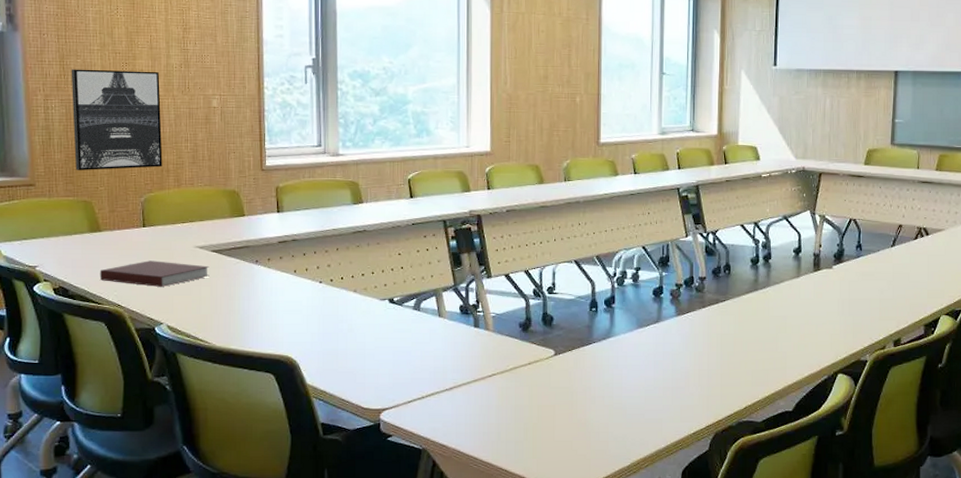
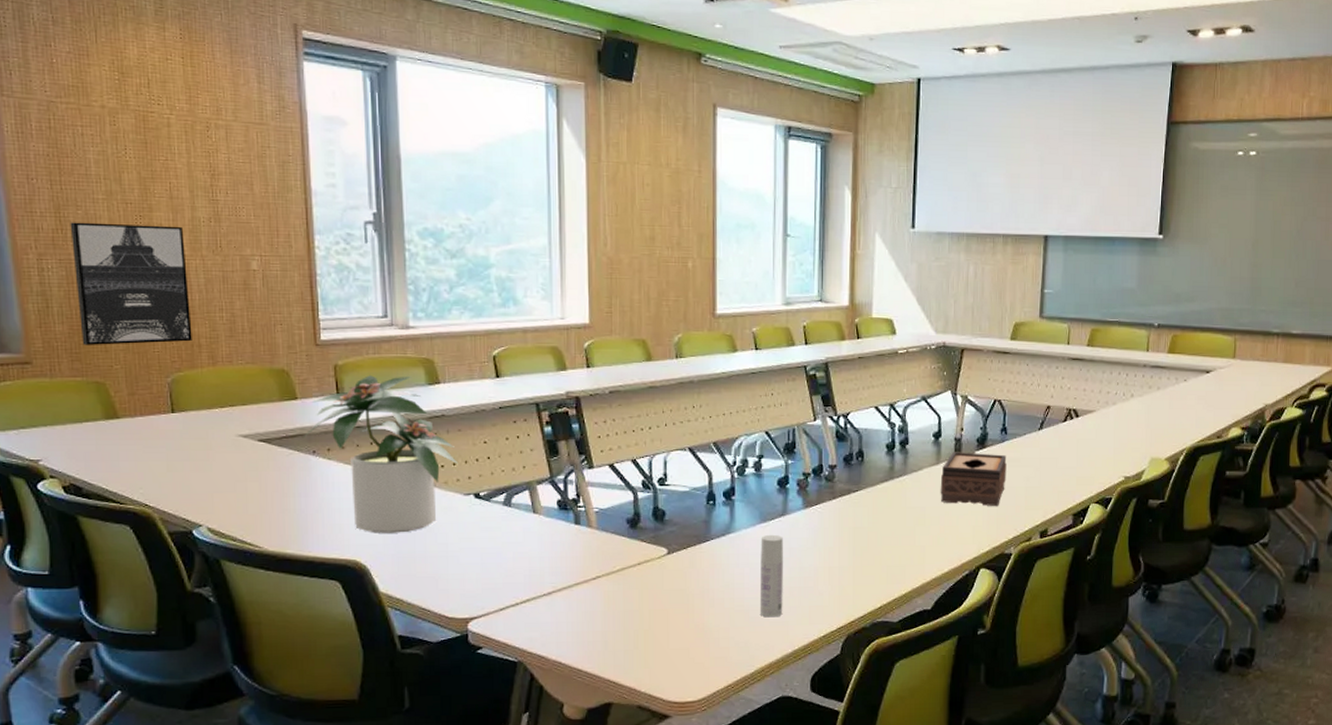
notebook: present [99,261,210,287] -> none [120,452,257,483]
potted plant: none [248,196,377,333] -> present [302,375,459,533]
bottle: none [636,339,657,415] -> present [759,534,783,618]
tissue box: none [800,266,862,317] -> present [940,452,1007,507]

